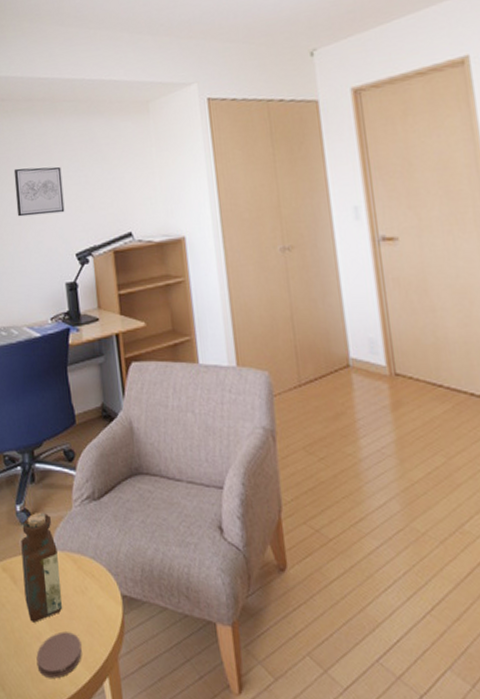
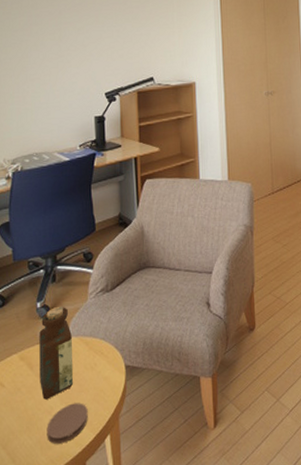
wall art: present [13,166,65,217] -> none [54,21,98,61]

